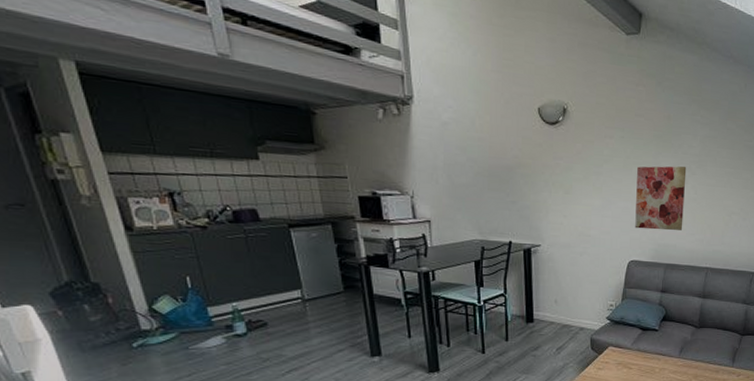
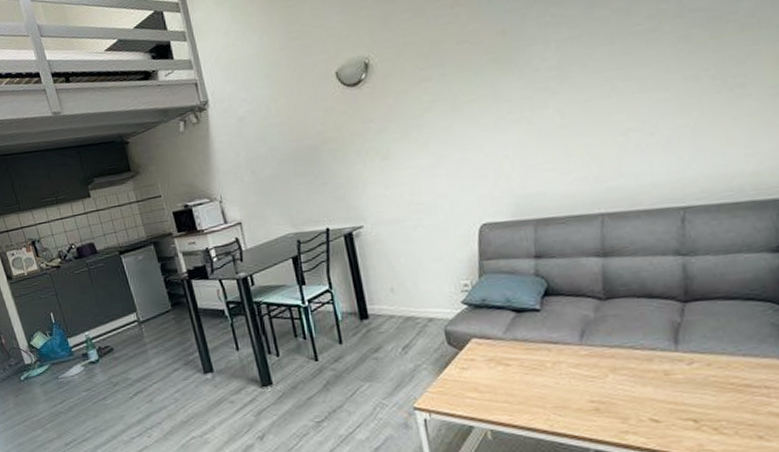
wall art: present [635,166,687,231] -> none [471,86,552,182]

